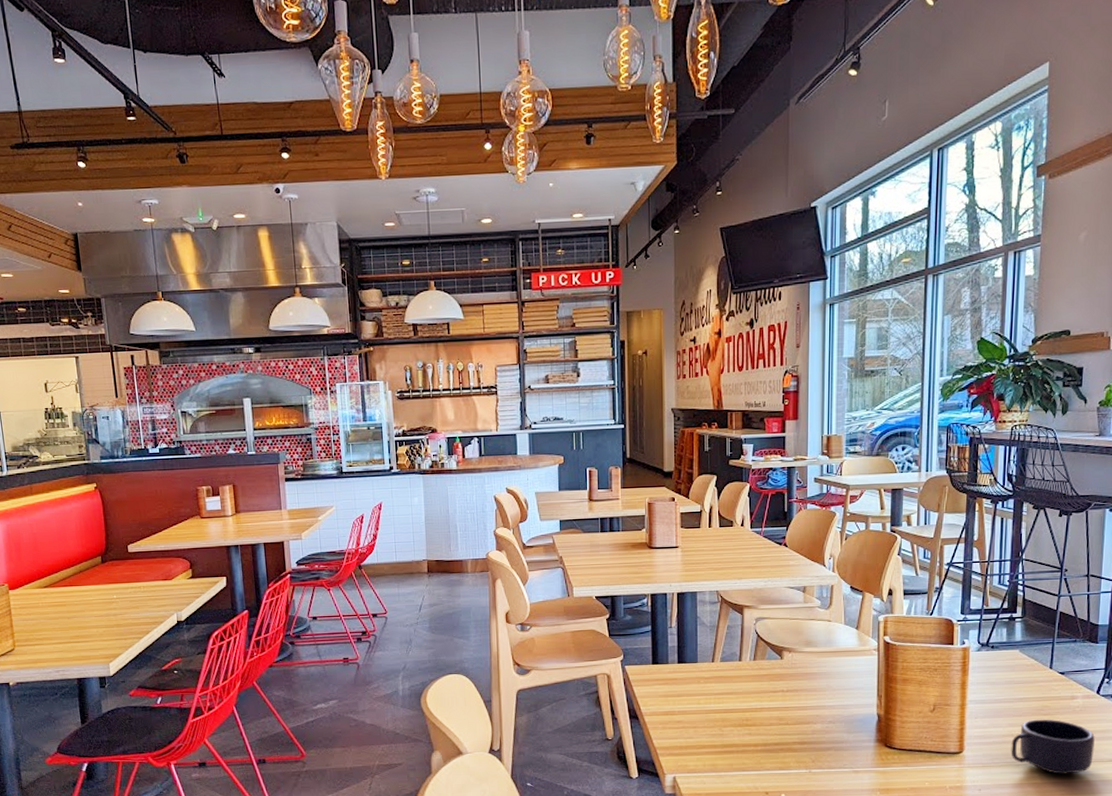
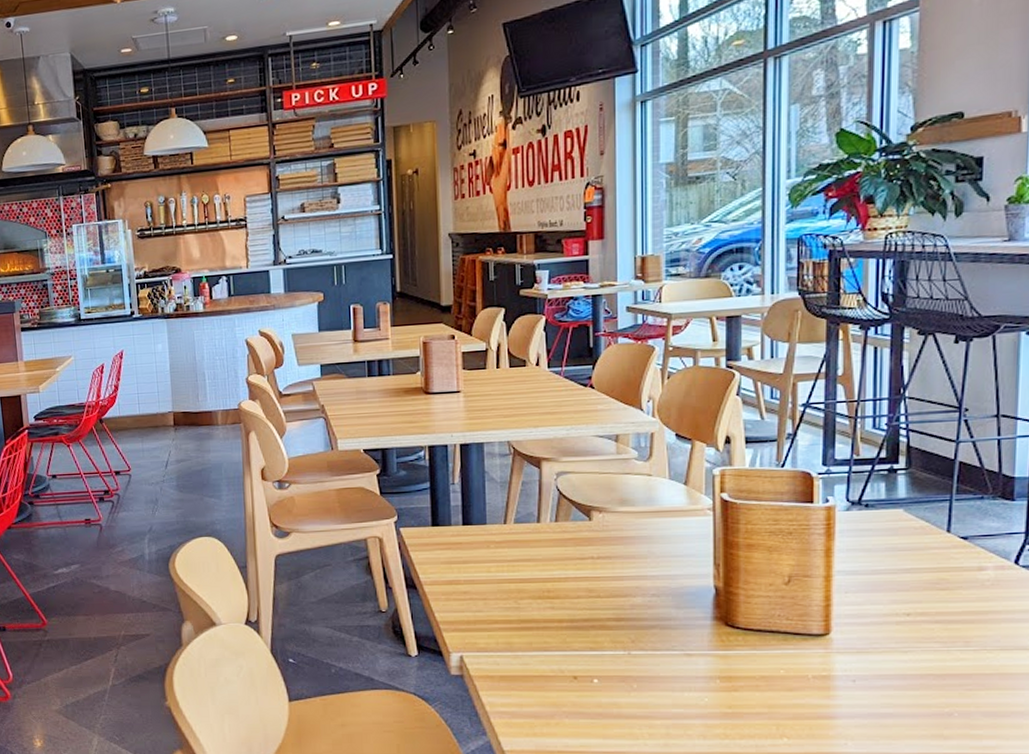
mug: present [1011,719,1095,774] -> none [895,595,1013,664]

